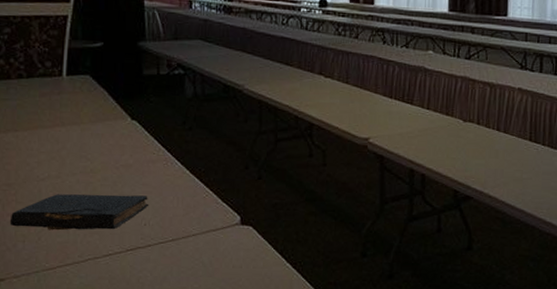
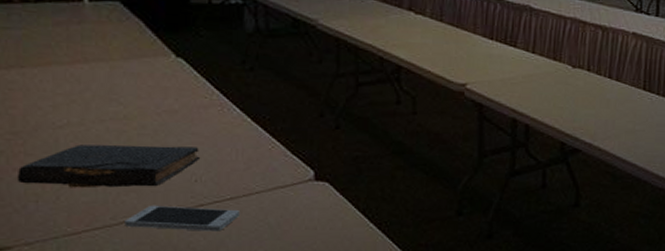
smartphone: none [89,245,180,269] -> present [125,205,241,232]

